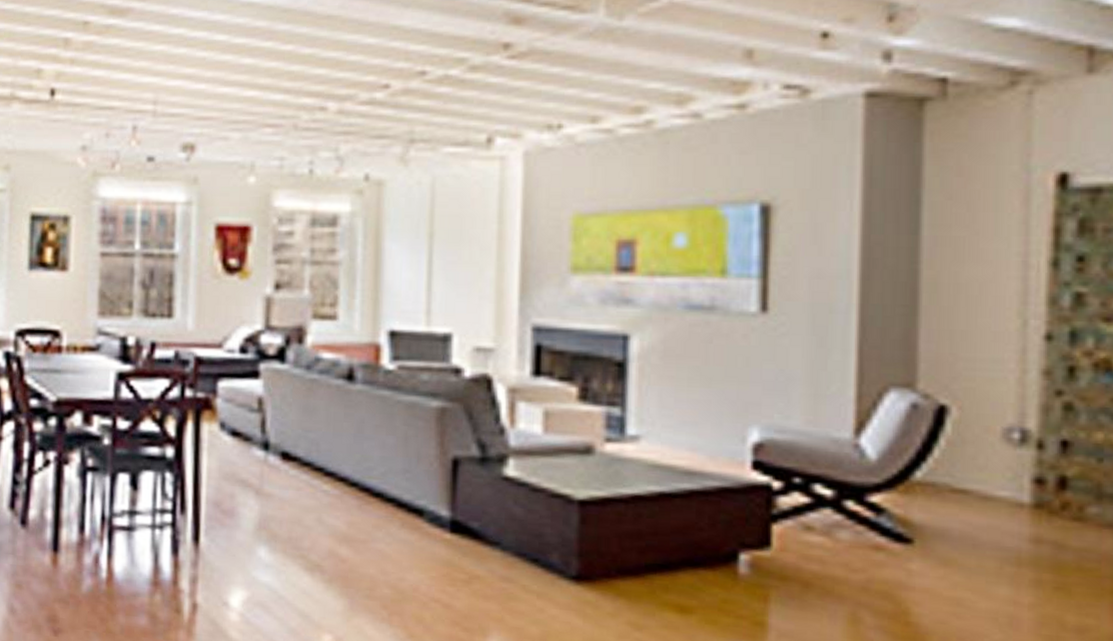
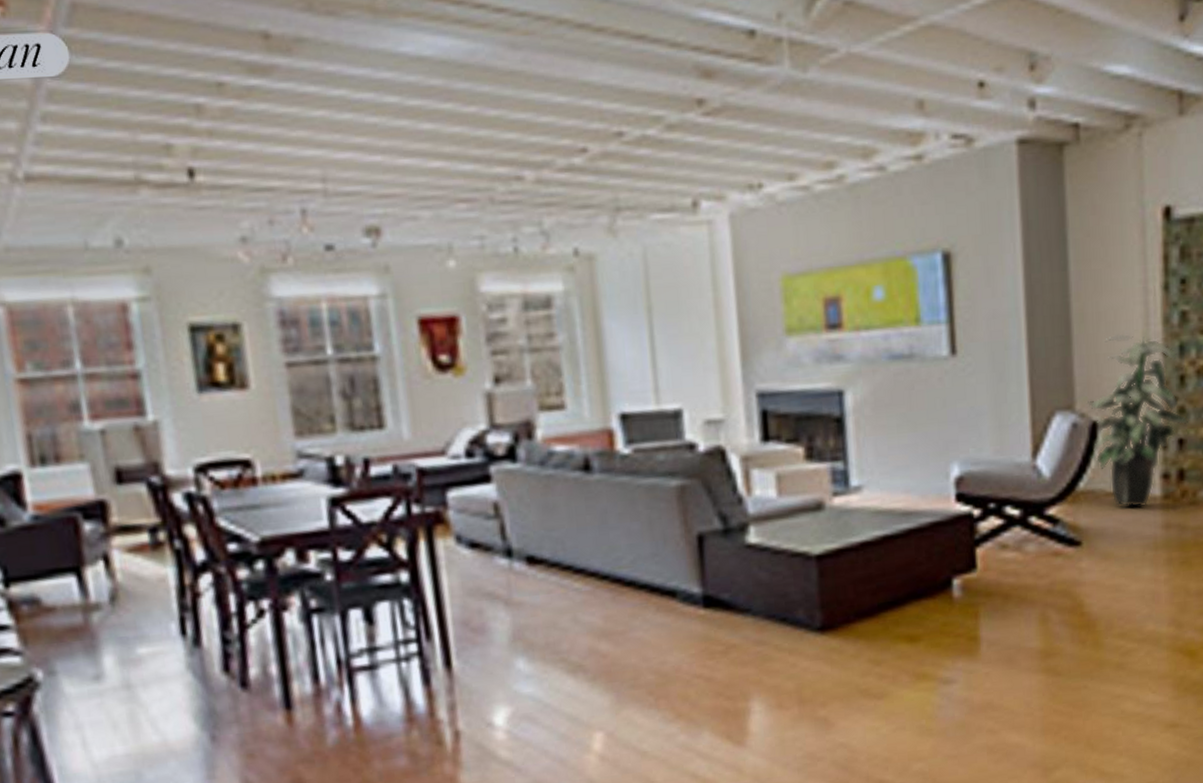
indoor plant: none [934,310,1077,513] -> present [1088,333,1188,508]

